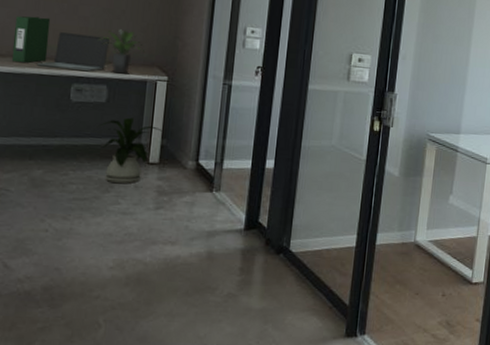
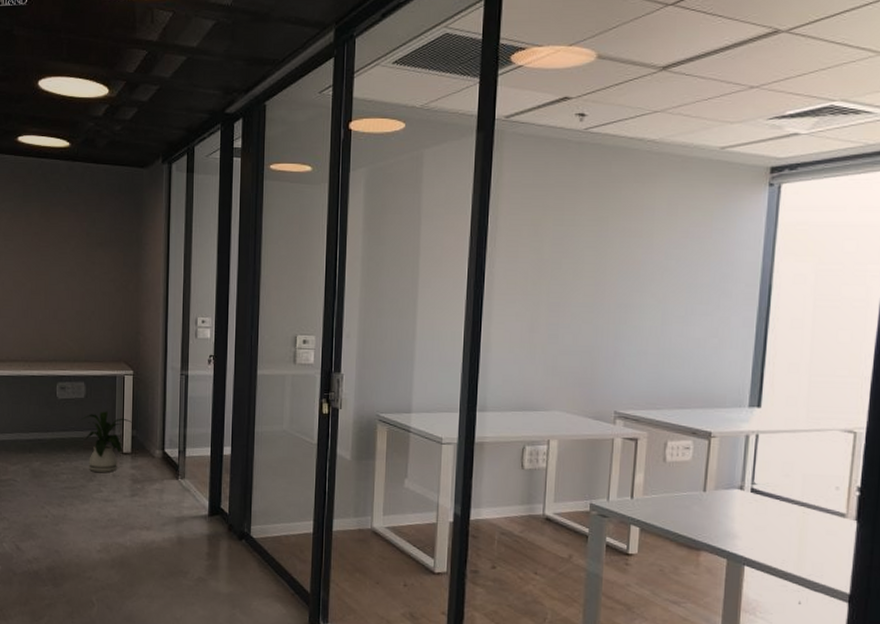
binder: present [12,16,51,63] -> none [11,323,37,367]
laptop: present [36,32,109,72] -> none [29,336,84,371]
potted plant: present [98,29,144,74] -> none [74,329,112,371]

